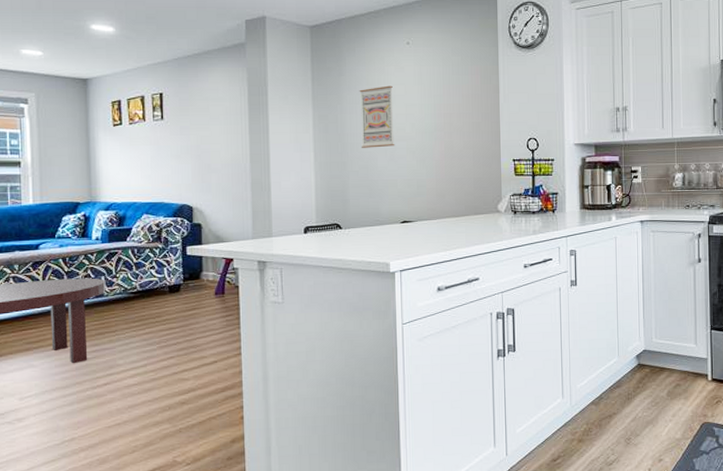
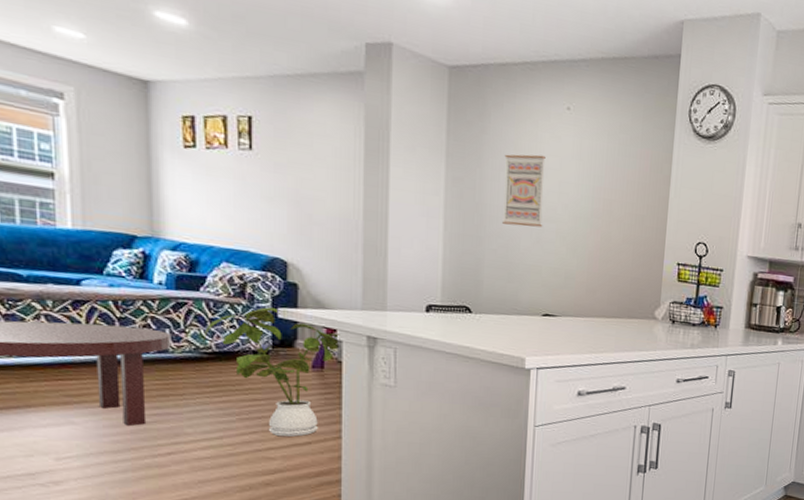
house plant: none [129,247,237,359] -> present [202,307,340,437]

